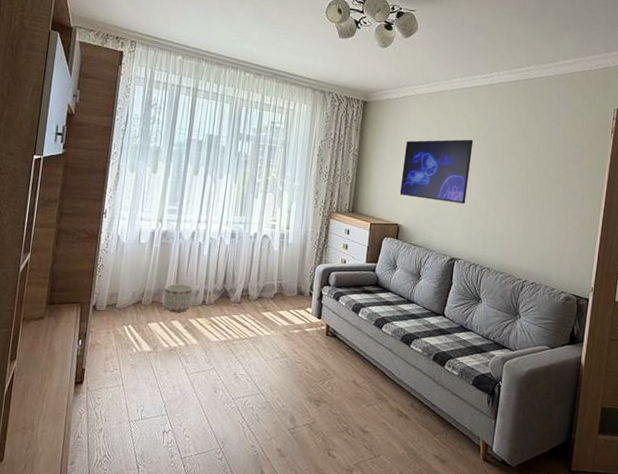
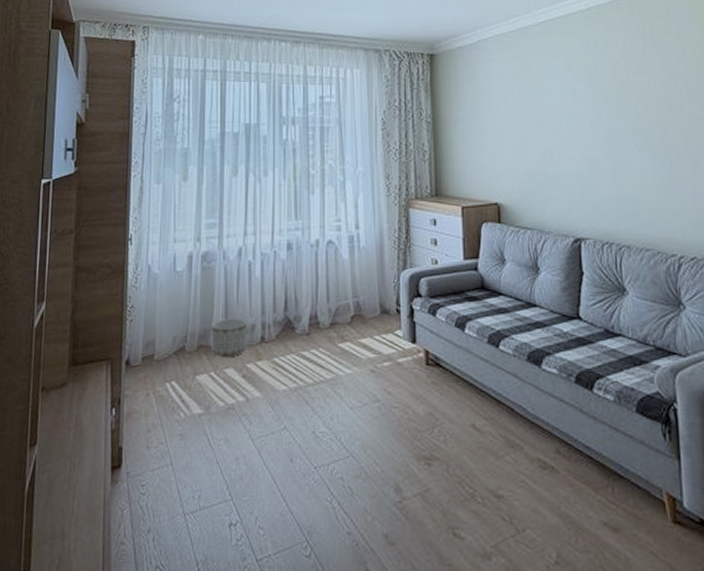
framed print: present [399,139,474,204] -> none [491,81,581,166]

